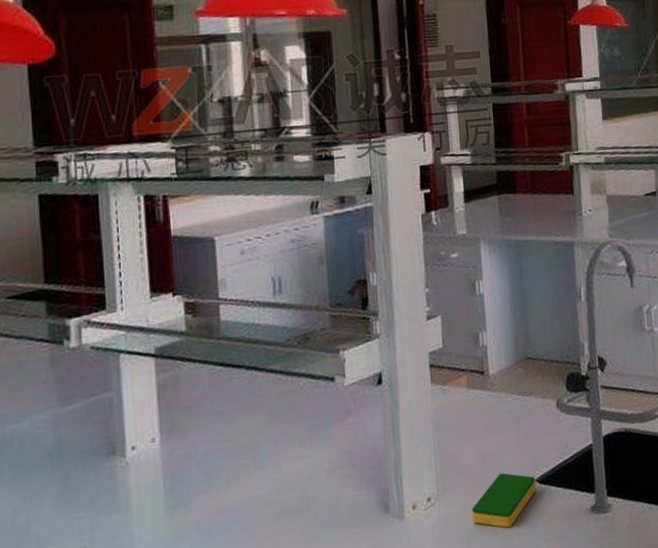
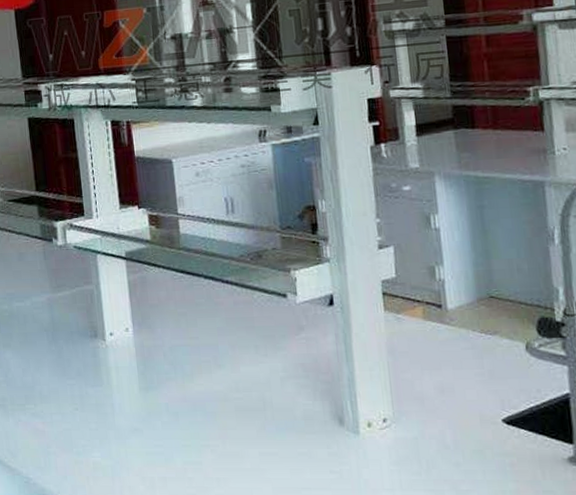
dish sponge: present [471,473,537,528] -> none [430,407,504,462]

